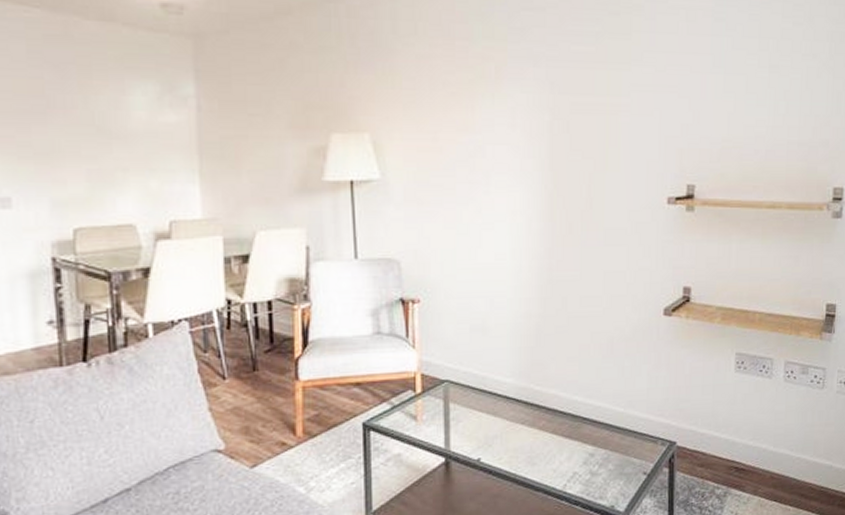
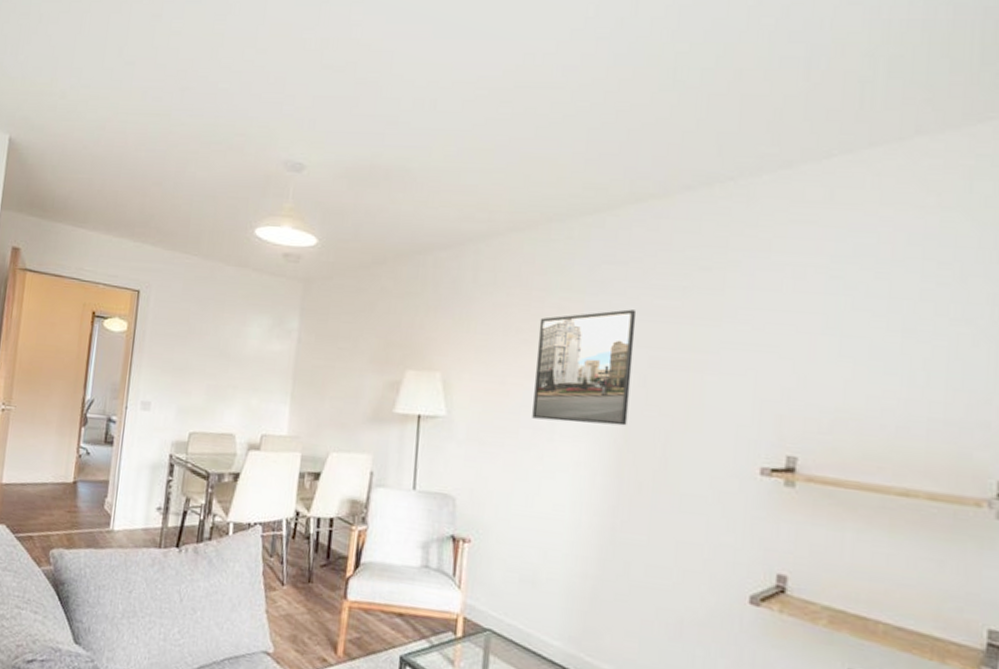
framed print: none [465,56,557,173] -> present [532,309,637,426]

